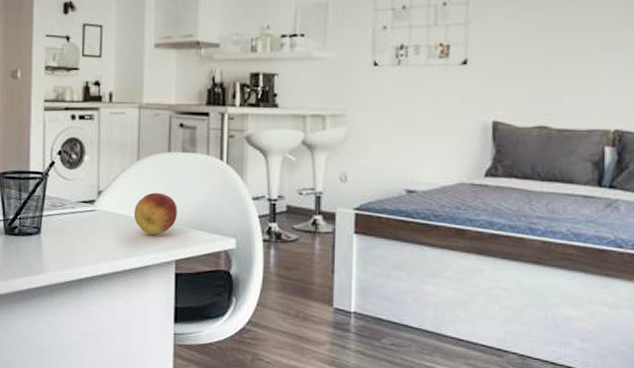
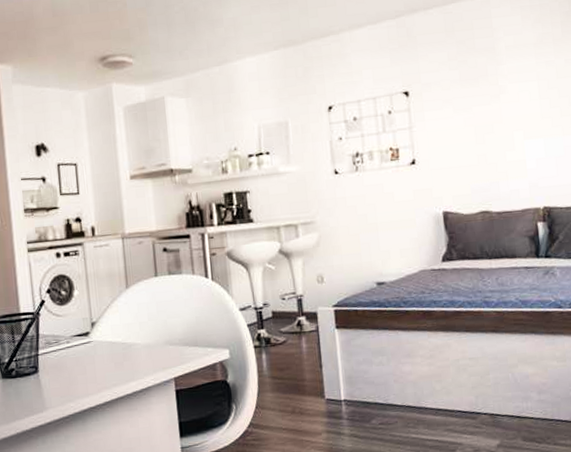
fruit: present [133,192,177,235] -> none [128,316,171,357]

